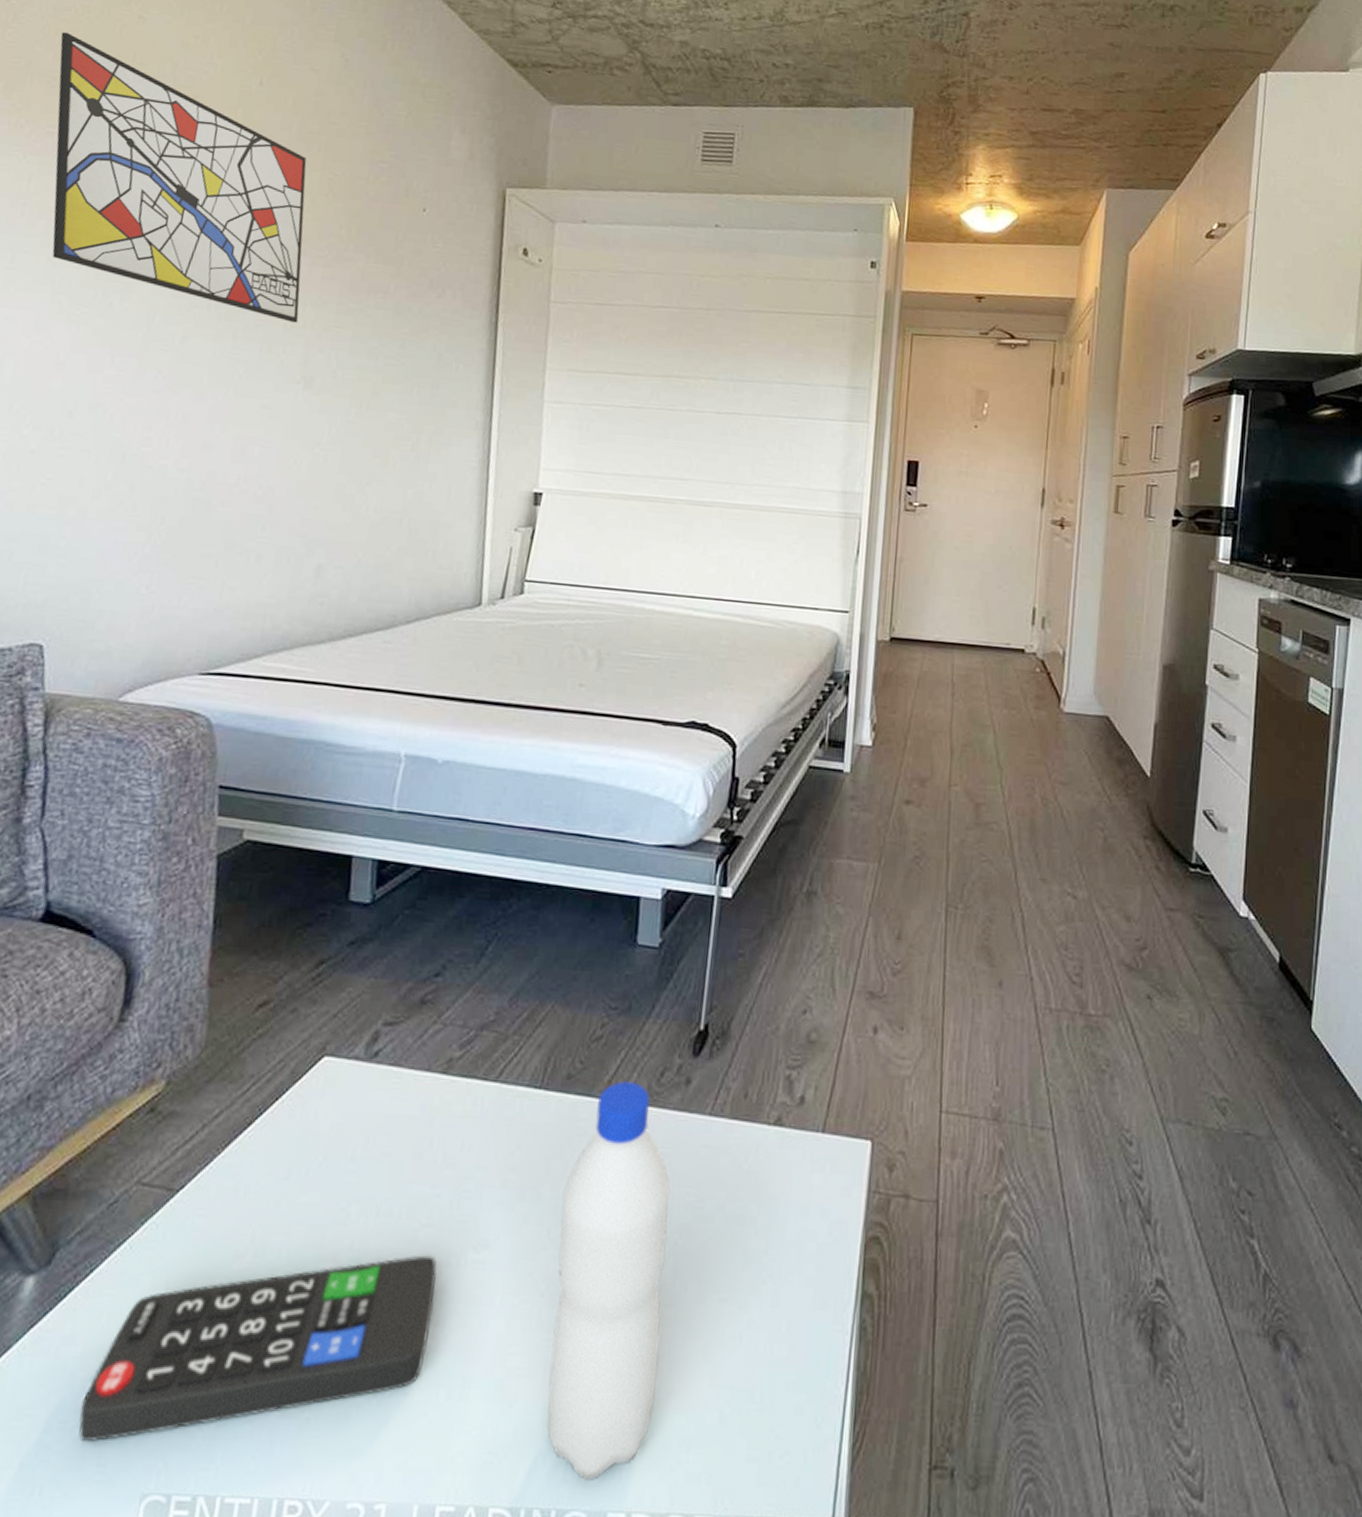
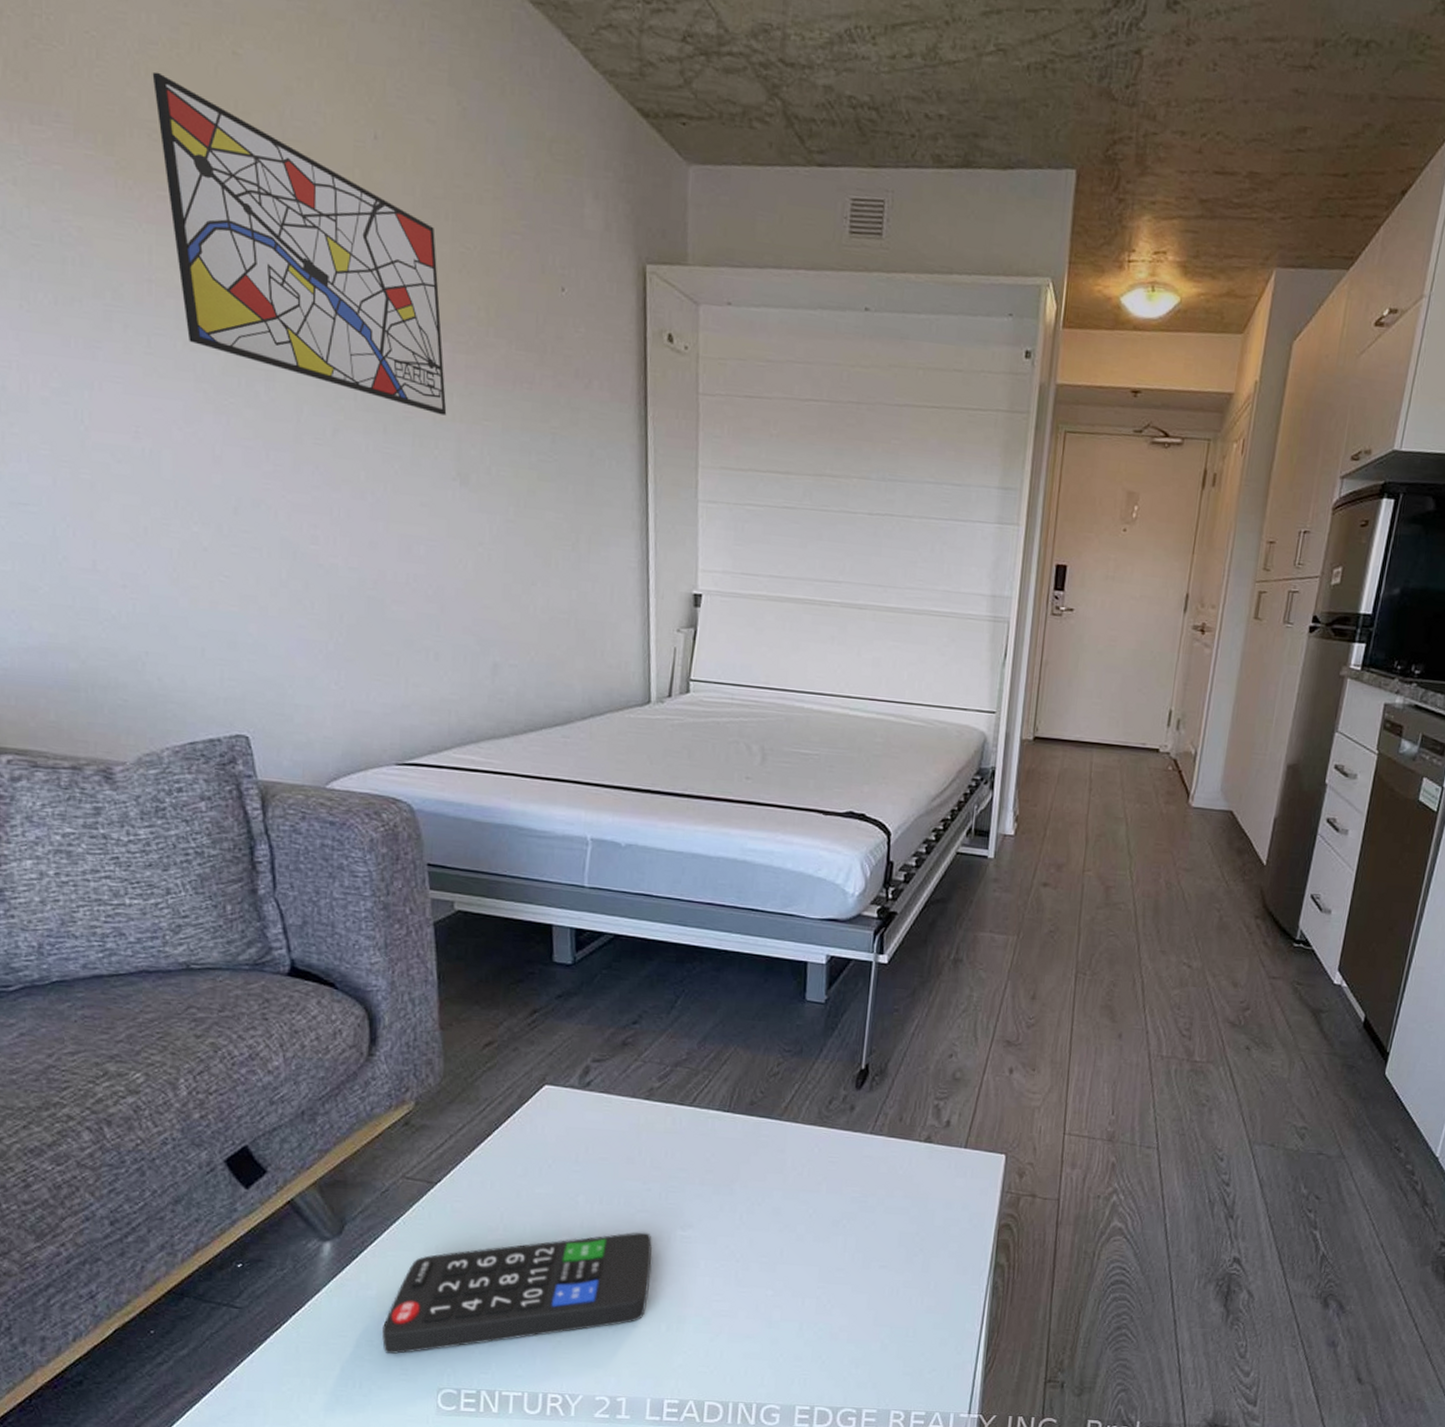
water bottle: present [547,1081,671,1480] -> none [746,1107,840,1385]

